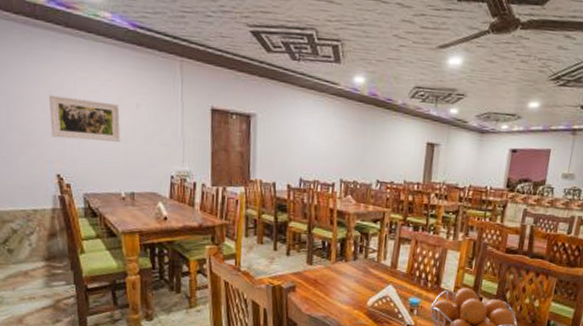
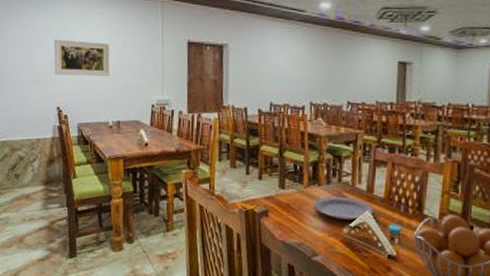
plate: none [340,272,397,294] -> present [313,196,375,221]

